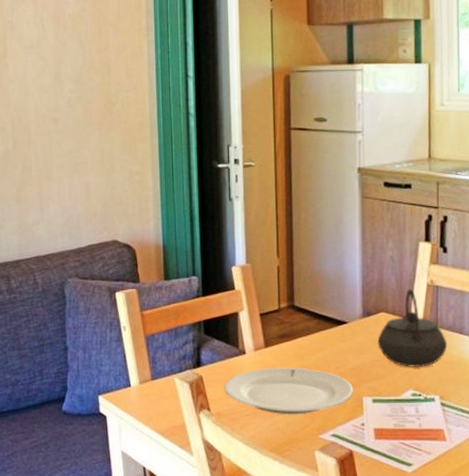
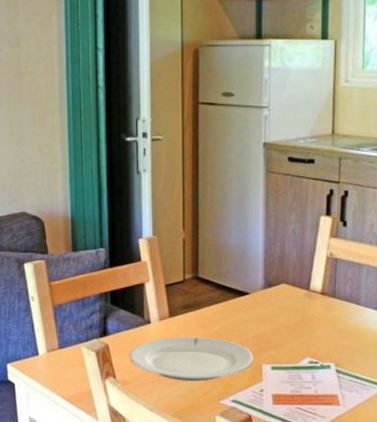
kettle: present [377,288,448,368] -> none [278,261,344,337]

